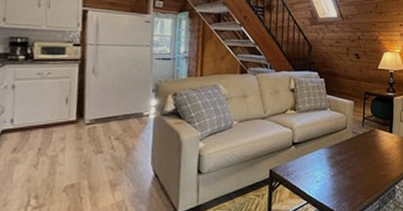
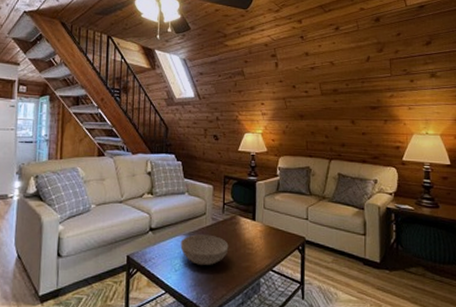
bowl: none [322,147,368,176] -> present [180,234,229,265]

